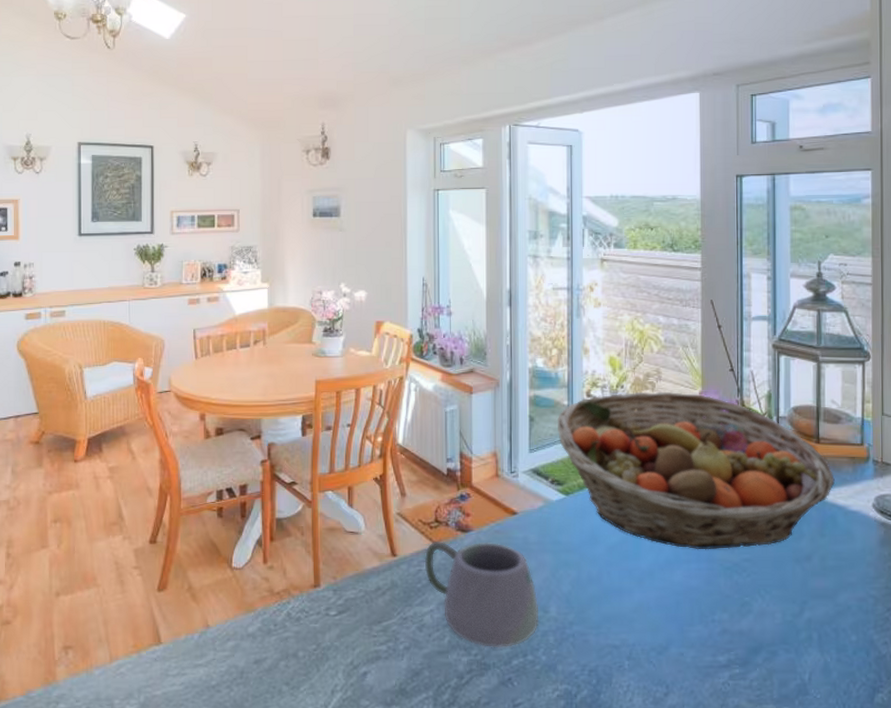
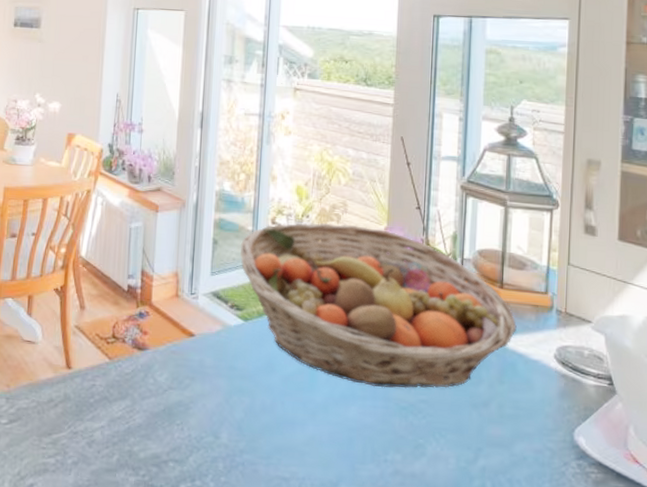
mug: present [424,540,539,648] -> none [98,356,211,471]

